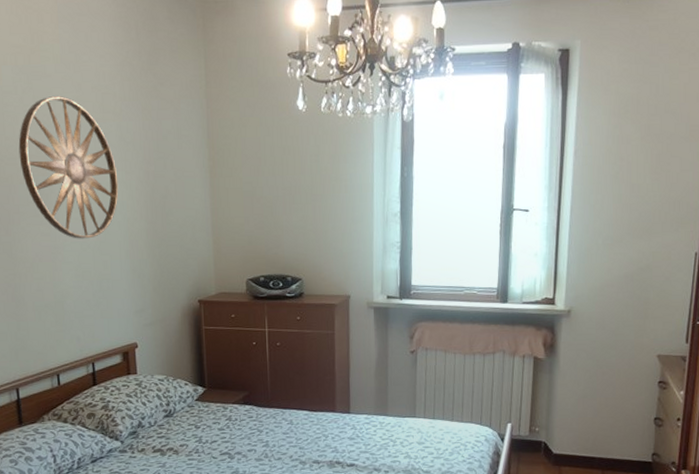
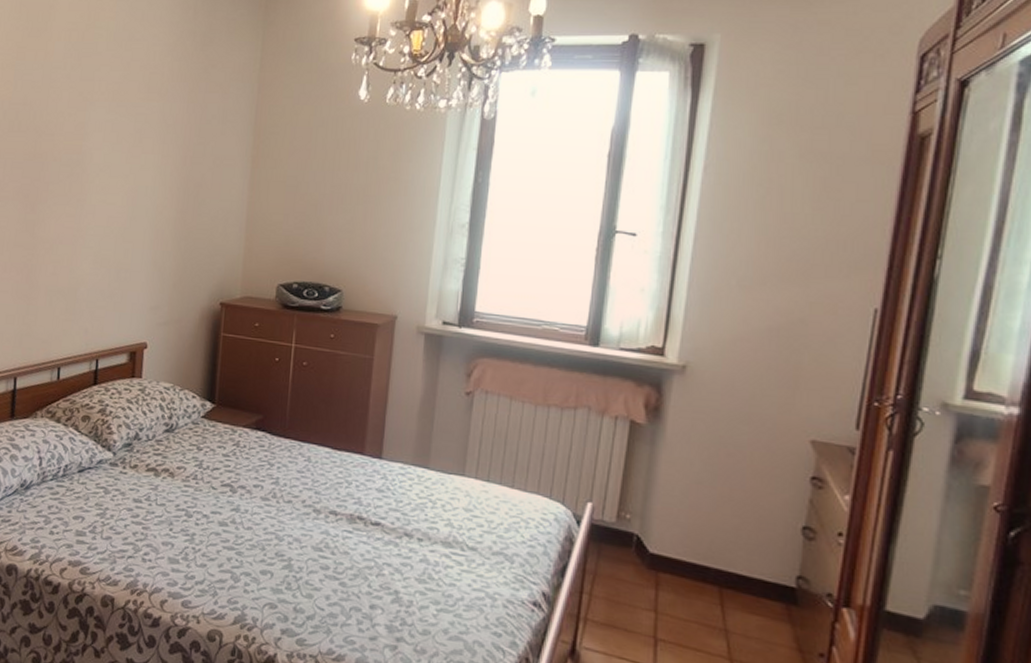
wall art: present [18,96,119,239] -> none [57,74,154,224]

